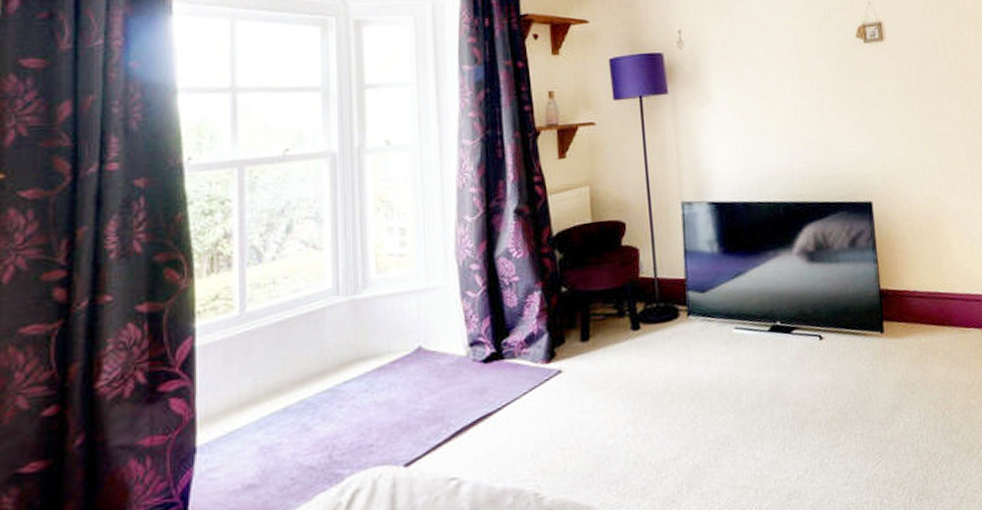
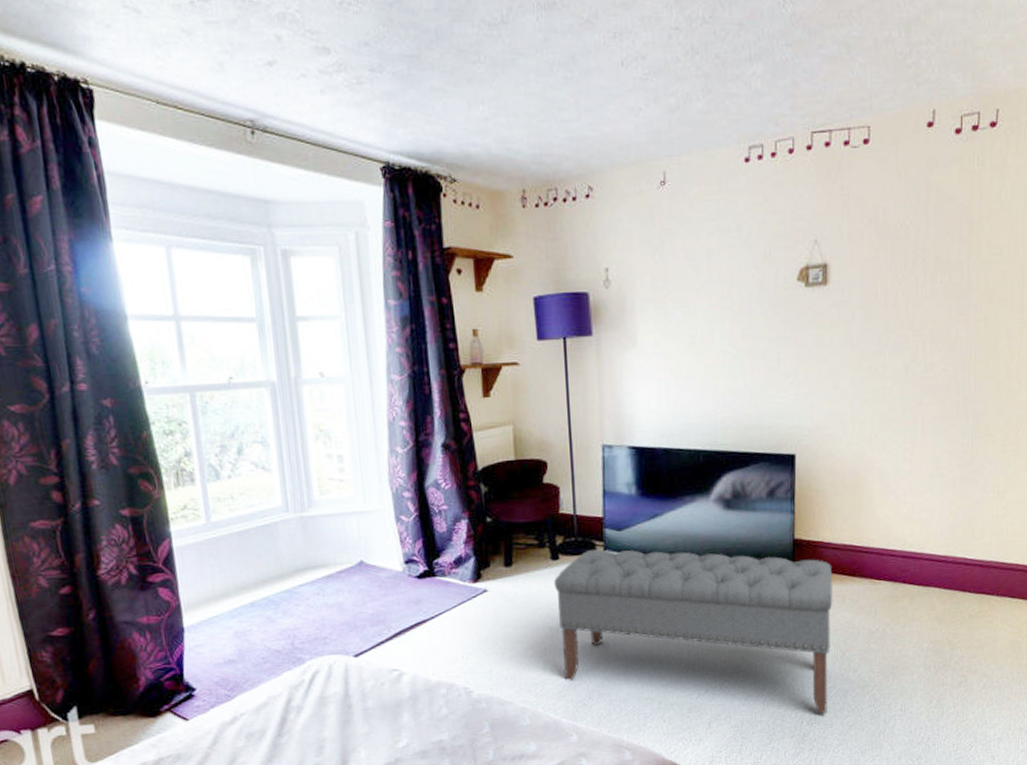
bench: none [635,309,935,486] -> present [554,549,833,713]

